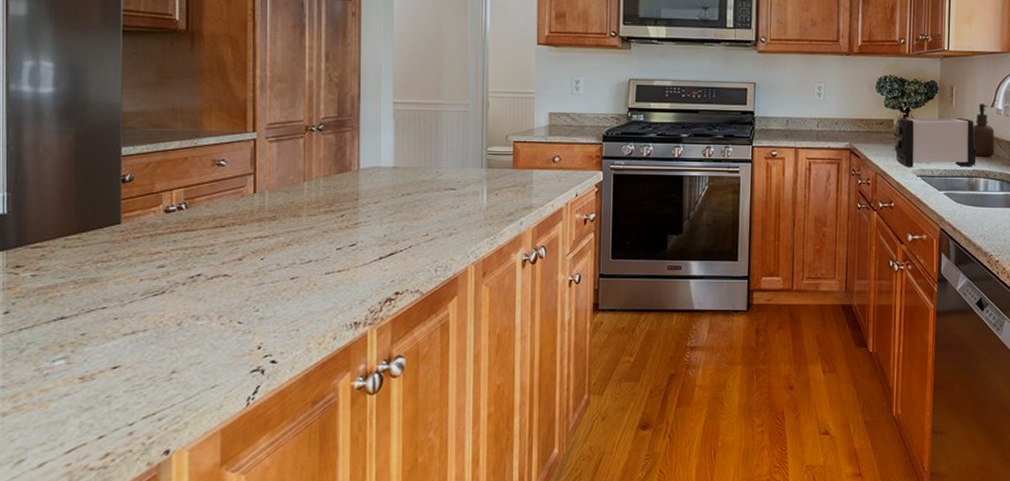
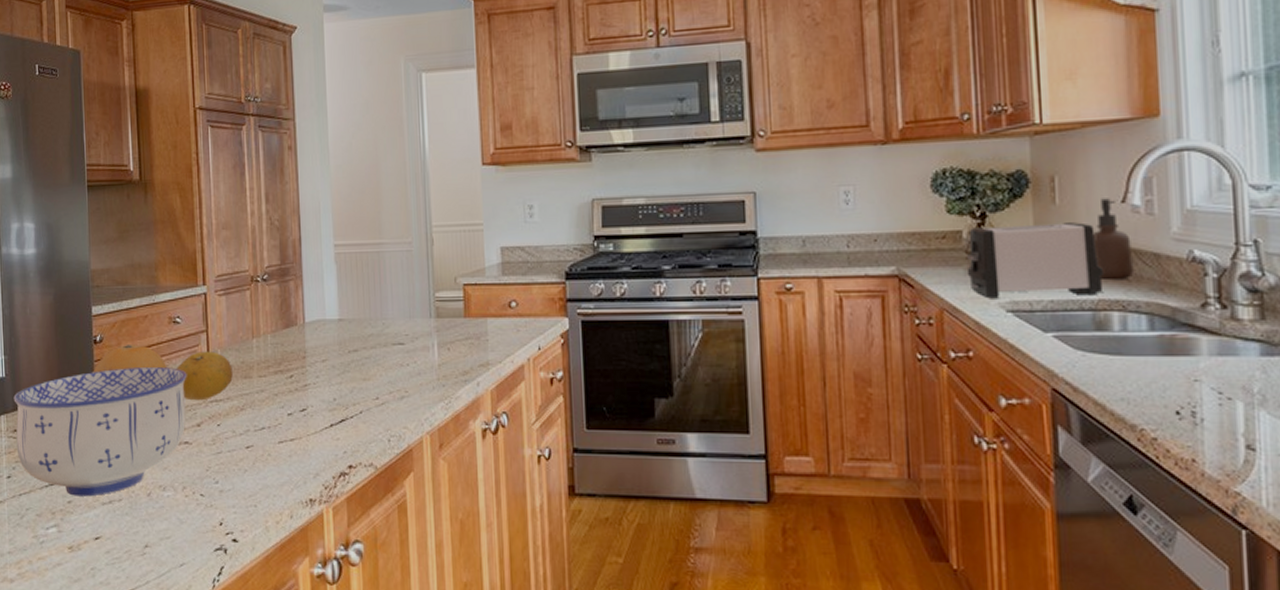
bowl: none [17,206,230,329] -> present [13,367,187,497]
fruit: none [119,184,208,211] -> present [93,345,168,373]
fruit: none [218,192,280,237] -> present [177,351,233,401]

